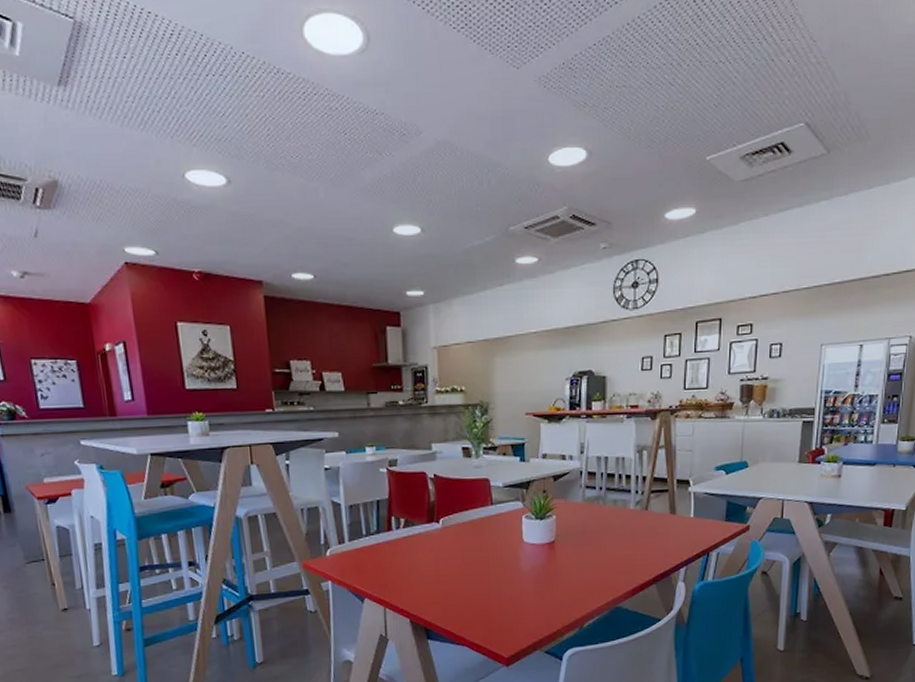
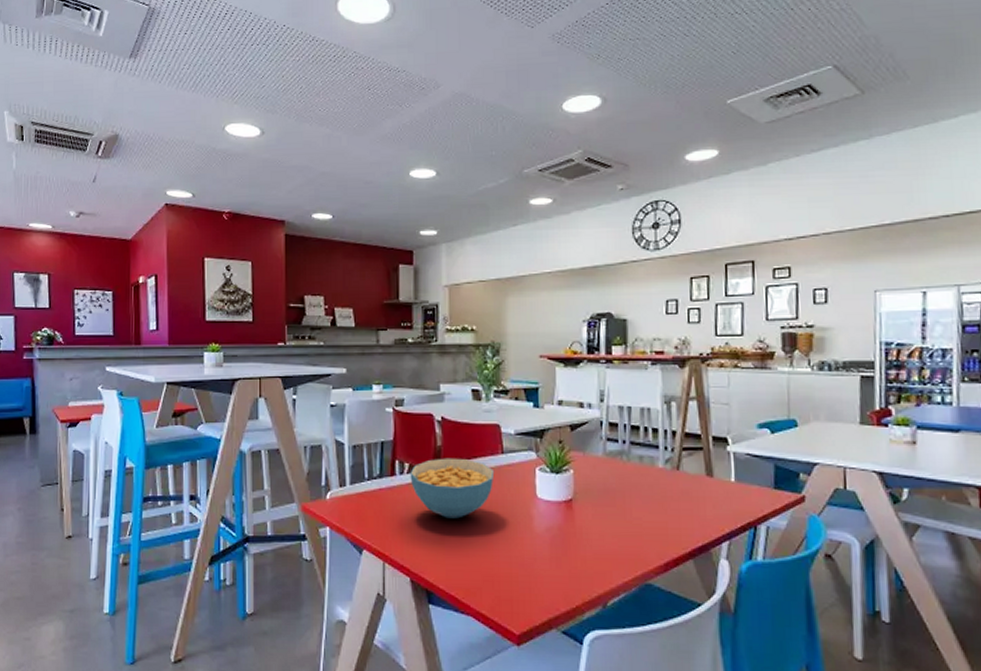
cereal bowl: none [406,511,485,566] -> present [410,458,495,519]

